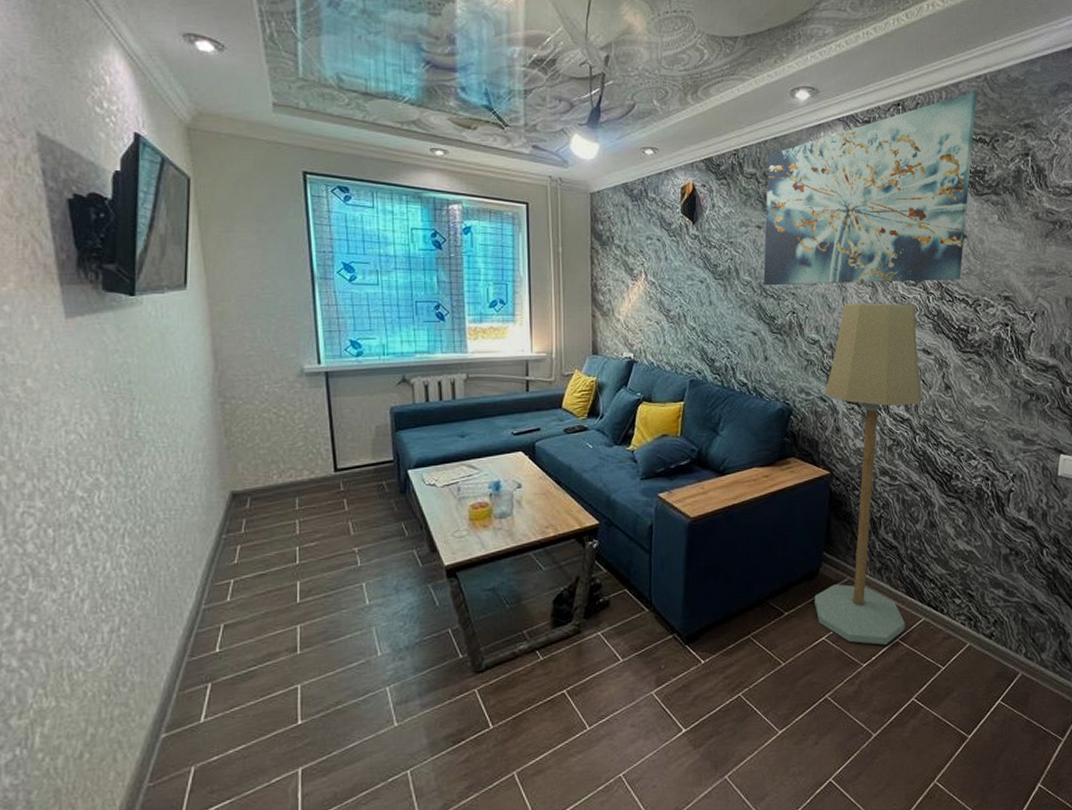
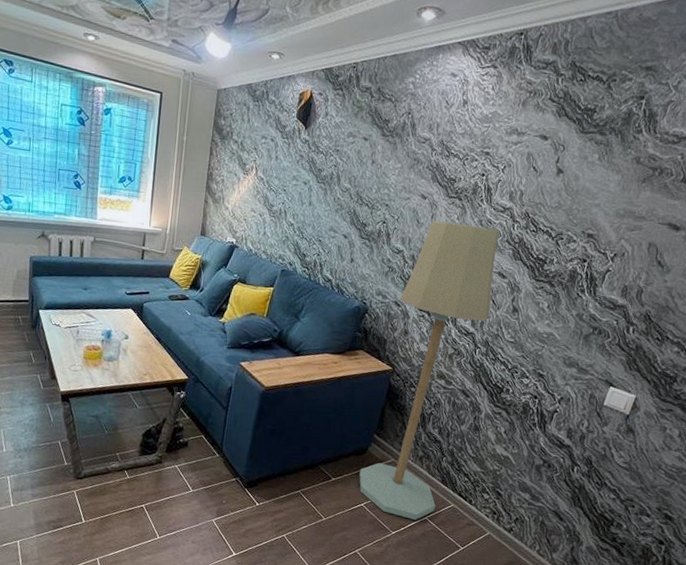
wall art: present [763,91,978,286] -> none [361,27,604,213]

